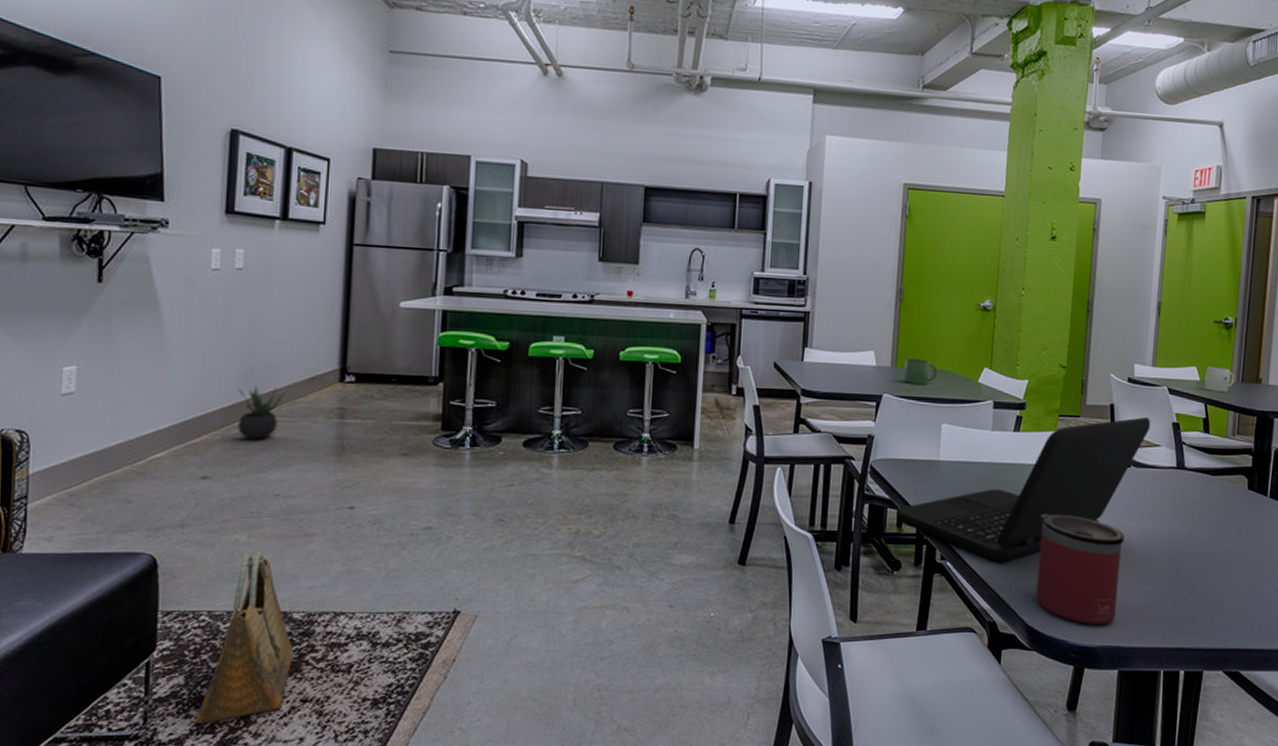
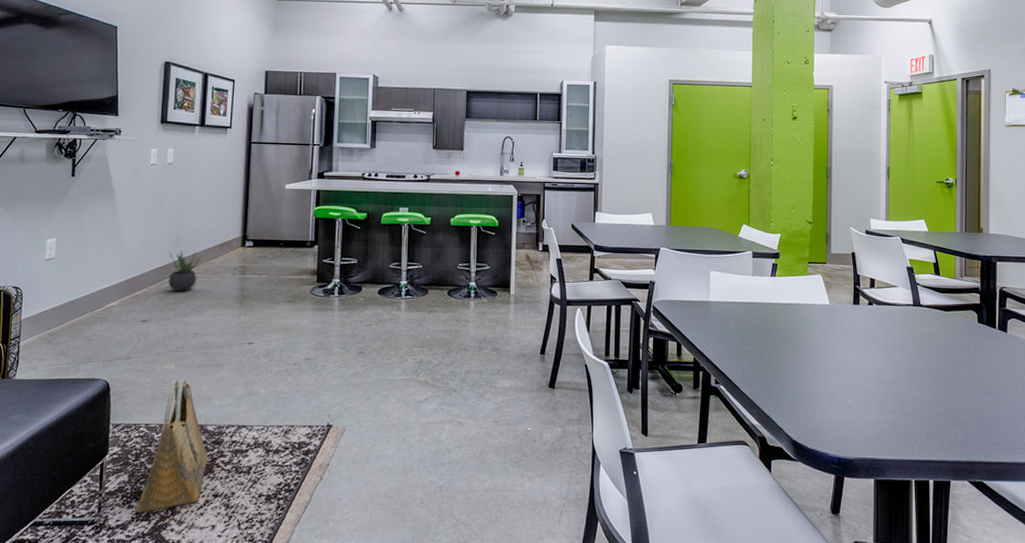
laptop: present [897,417,1151,563] -> none [677,263,888,386]
mug: present [903,358,938,386] -> none [677,218,705,240]
beverage cup: present [1036,514,1124,624] -> none [798,345,872,439]
mug: present [1204,367,1235,393] -> none [932,220,959,241]

